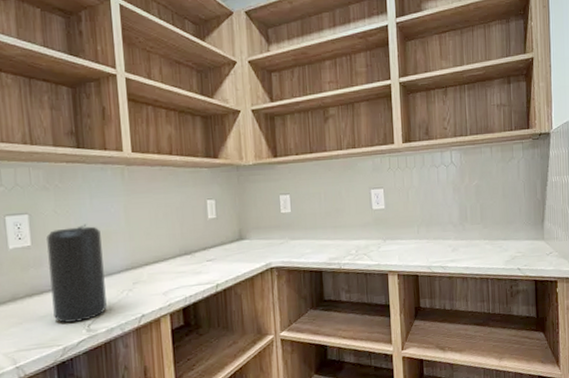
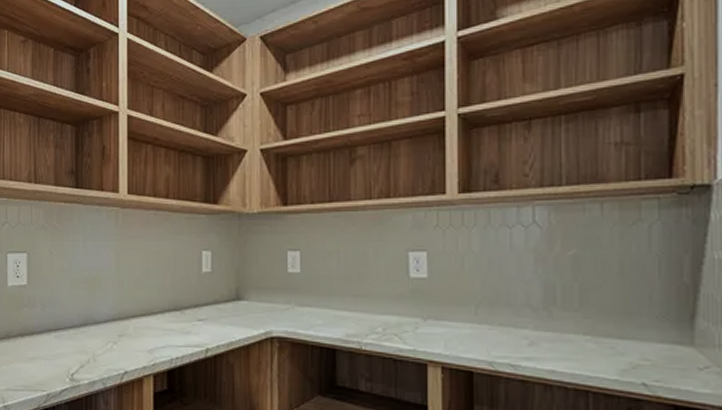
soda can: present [45,224,107,324] -> none [40,267,91,370]

